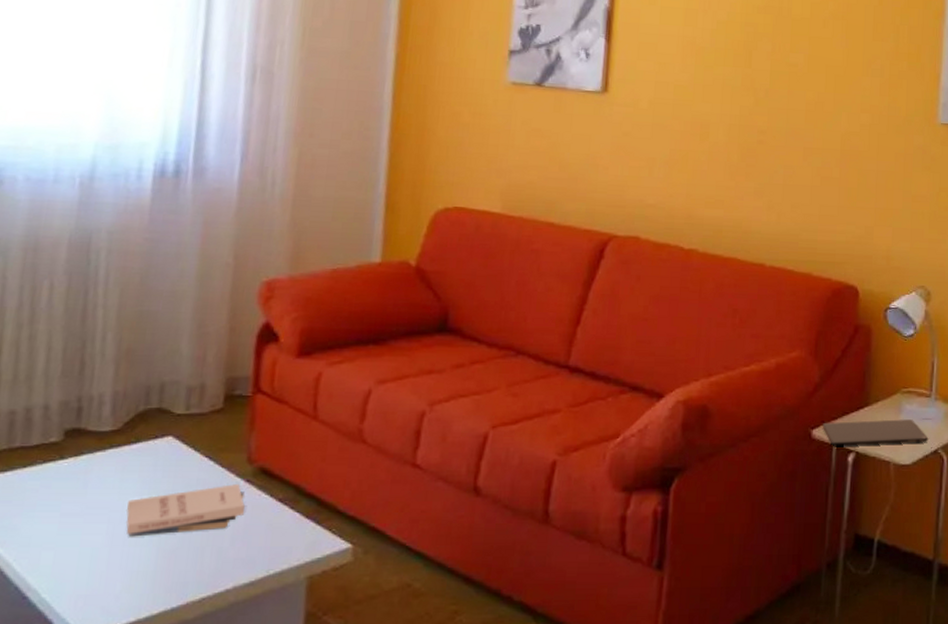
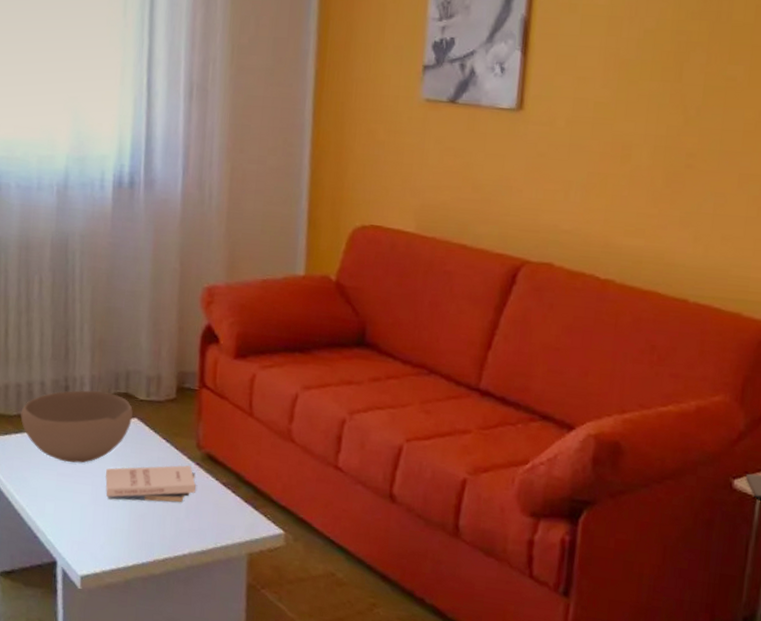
decorative bowl: none [12,410,167,499] -> present [20,390,133,463]

